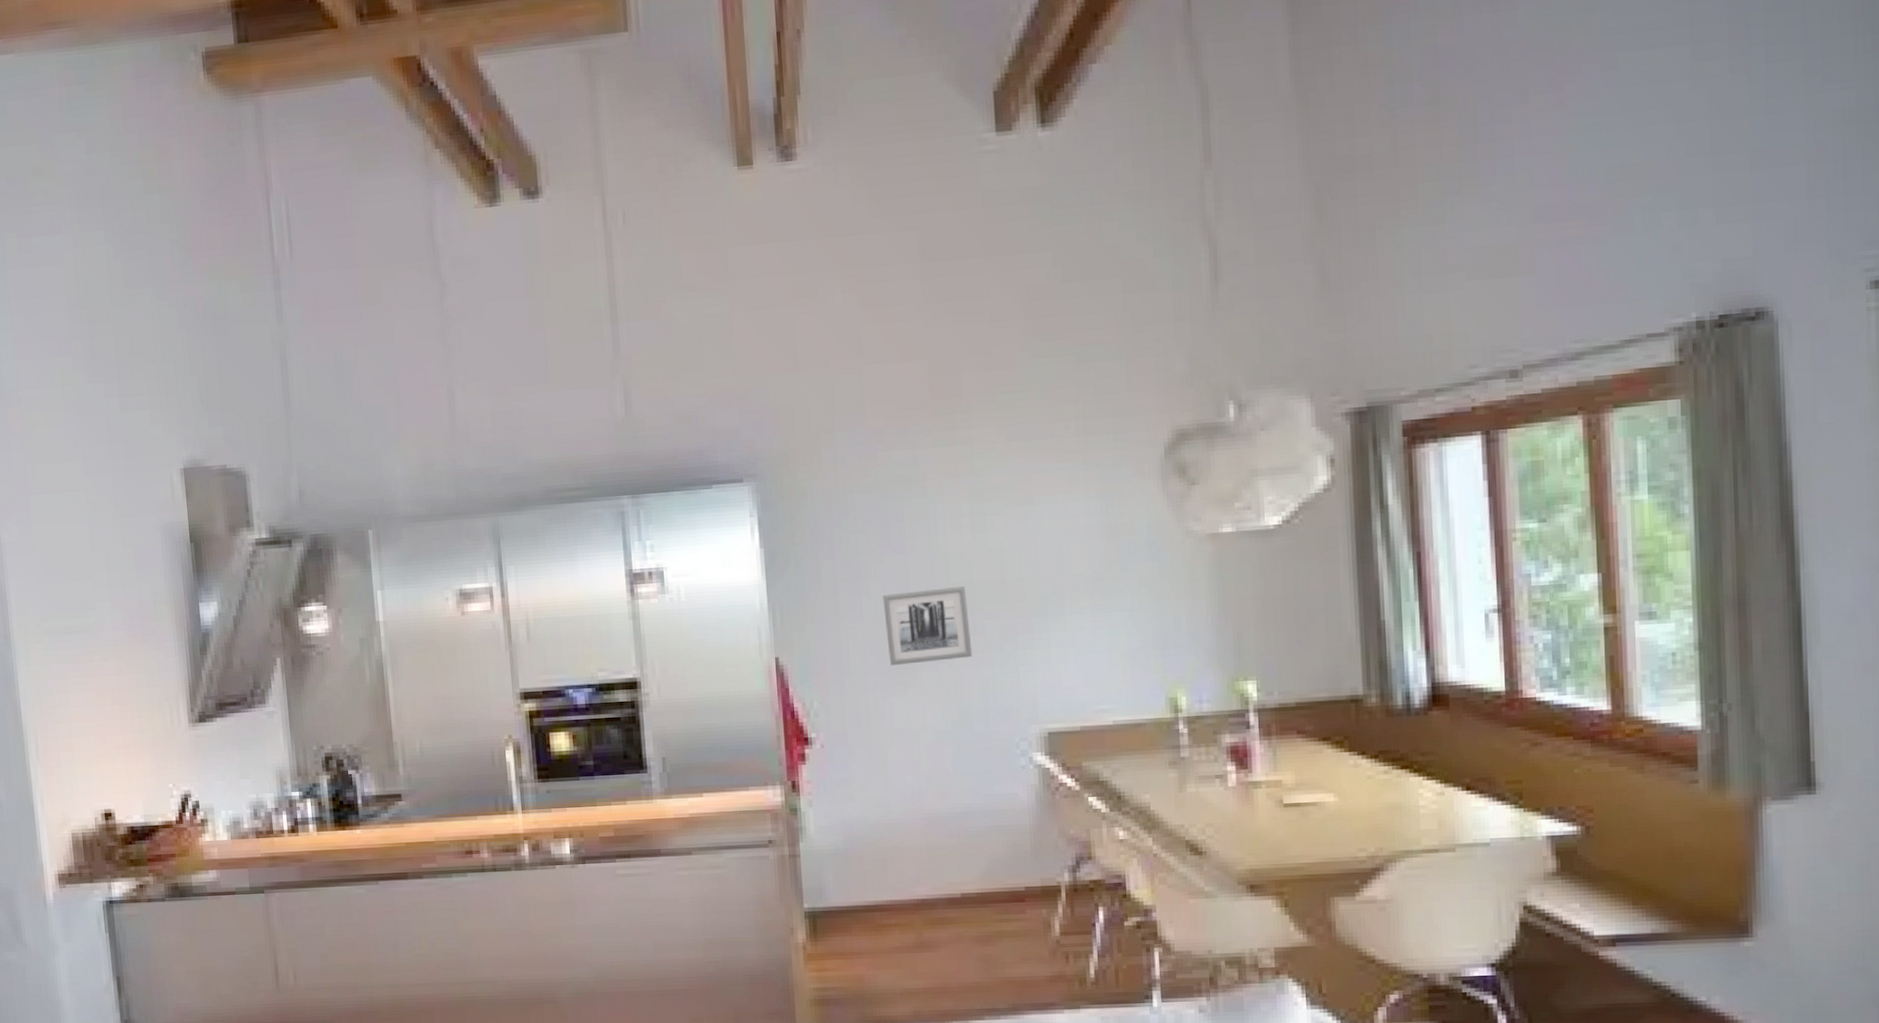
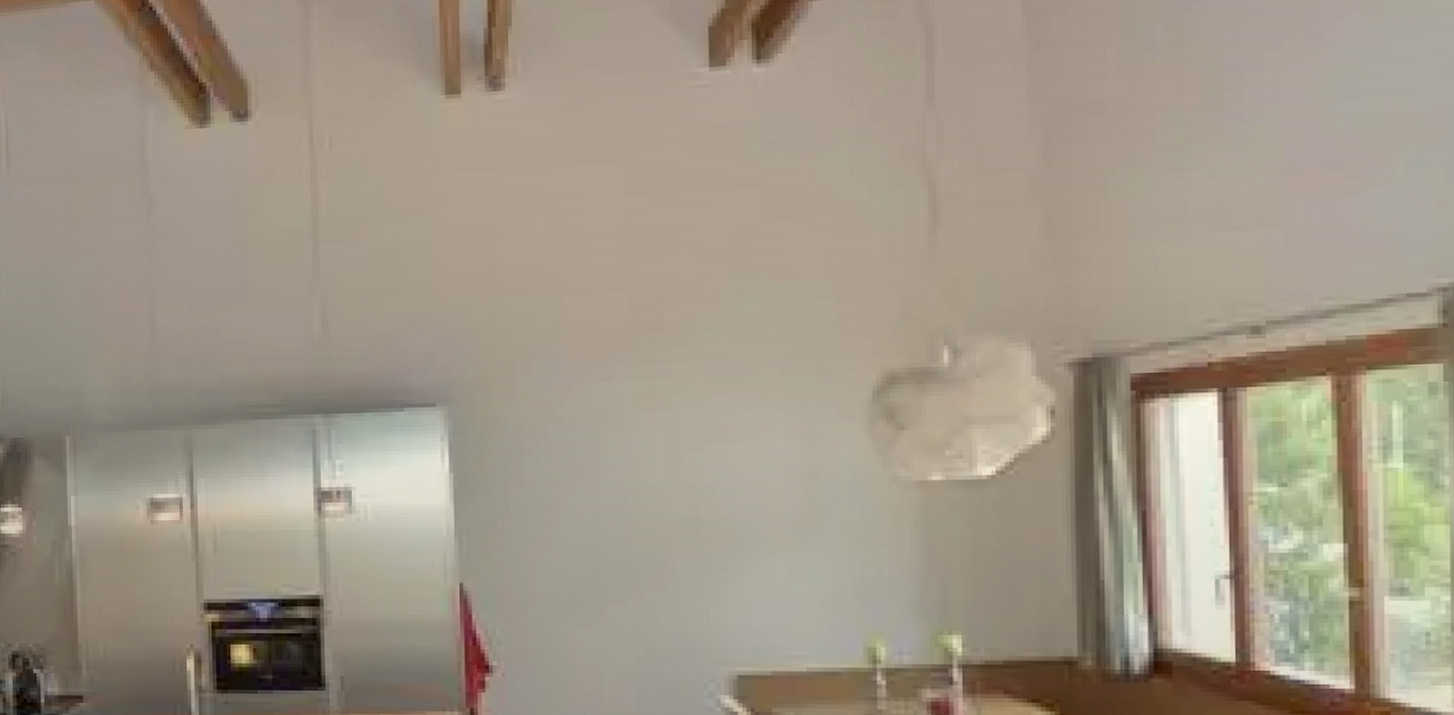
wall art: present [883,587,973,665] -> none [572,522,662,597]

